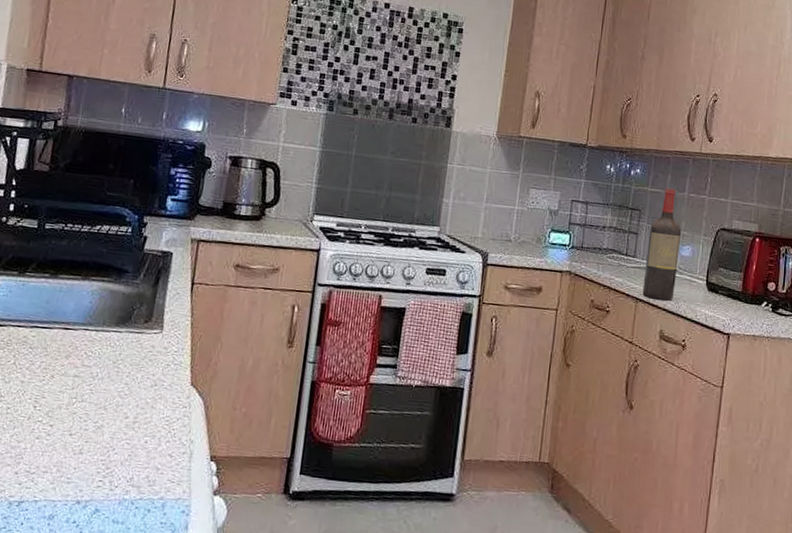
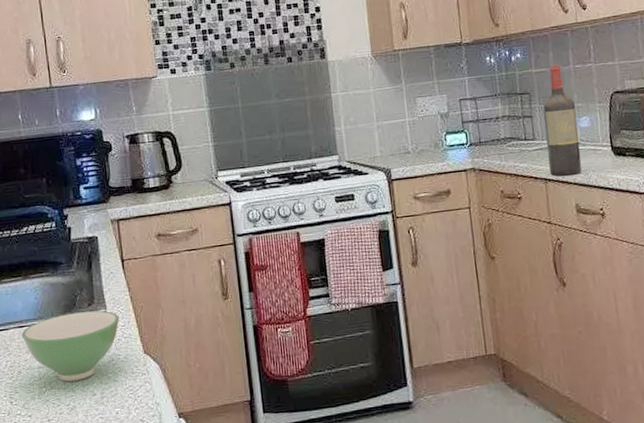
bowl: none [64,325,175,399] -> present [21,310,120,382]

